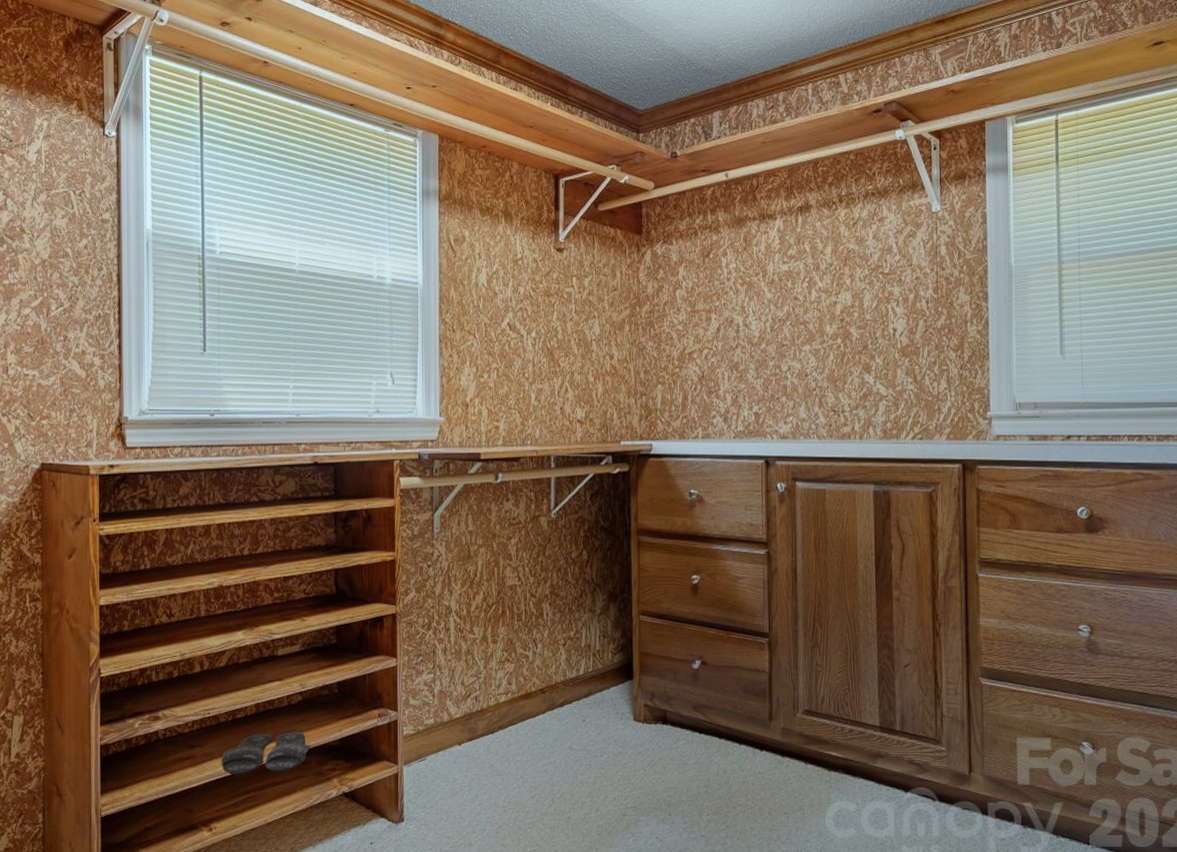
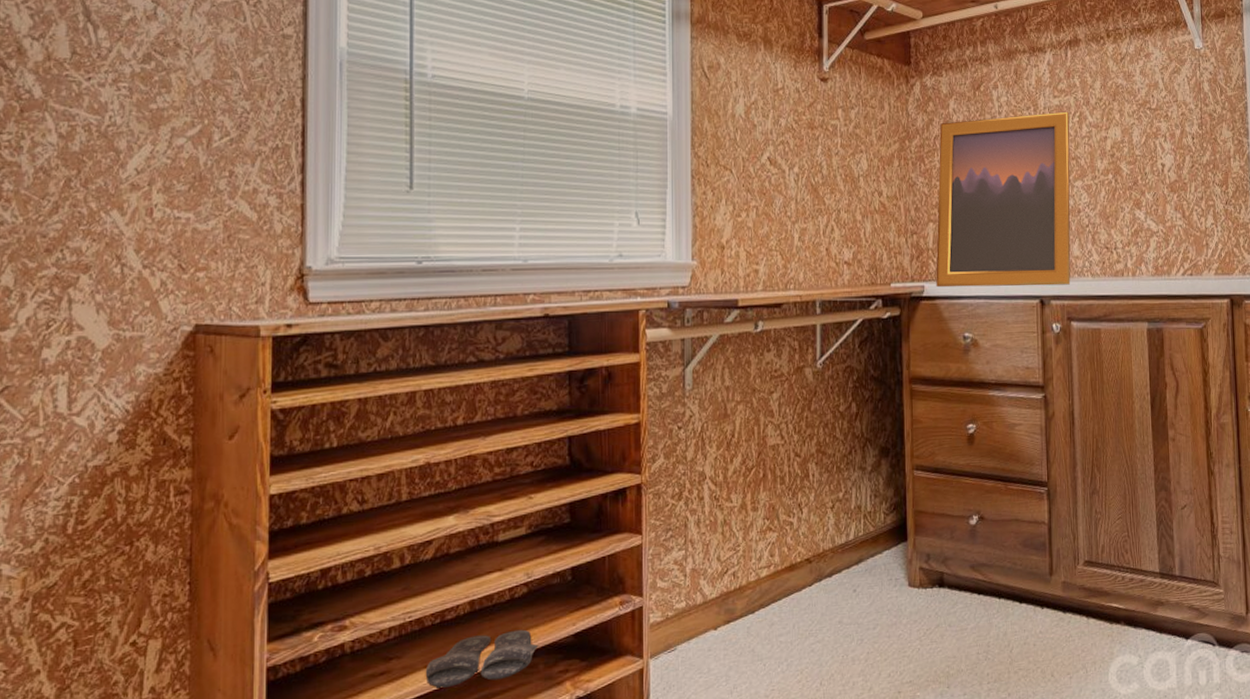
picture frame: none [663,277,799,447] -> present [936,111,1071,288]

